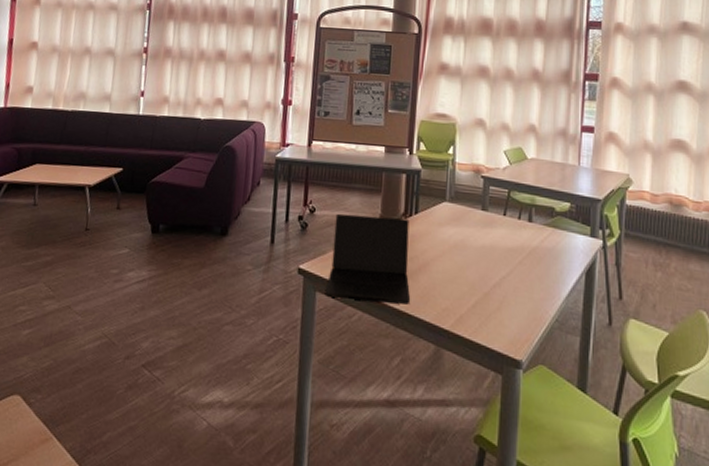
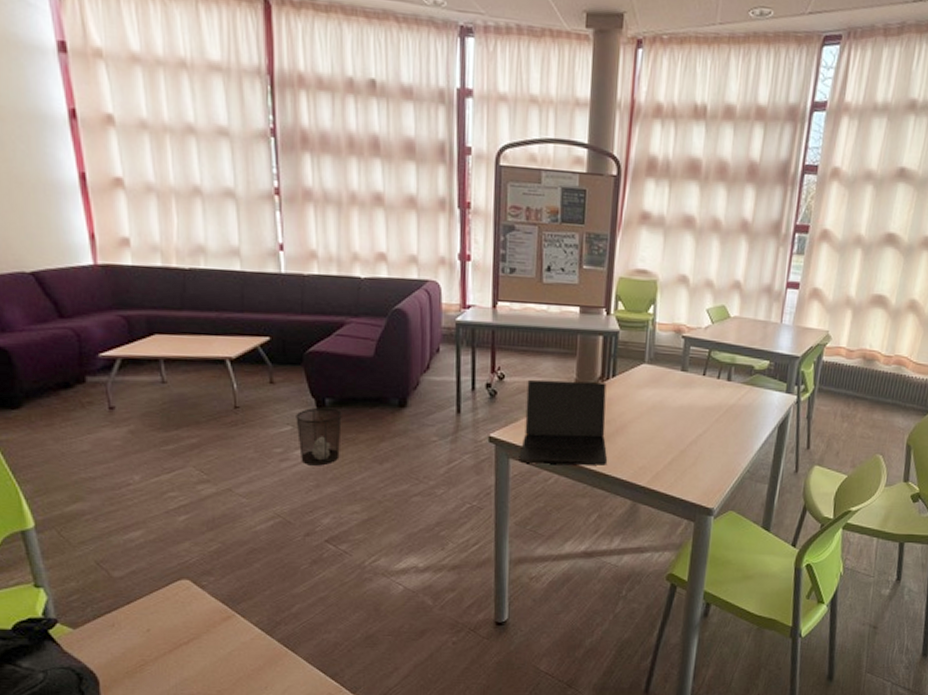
waste bin: none [132,232,172,289] -> present [296,407,342,466]

